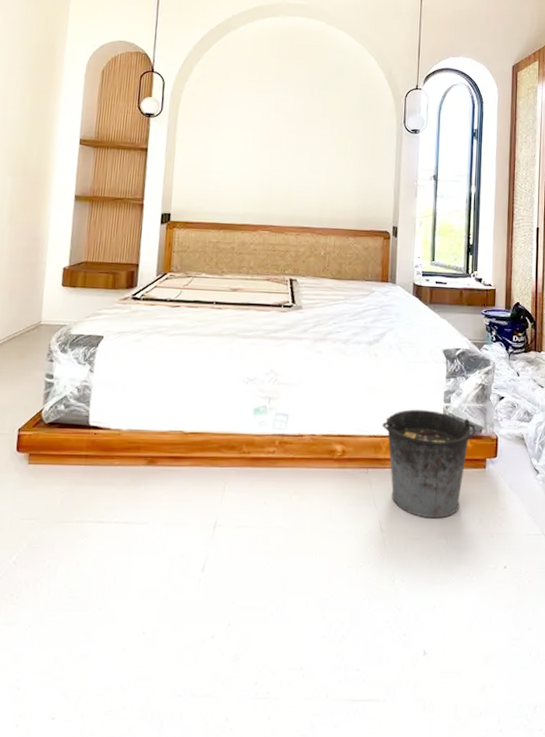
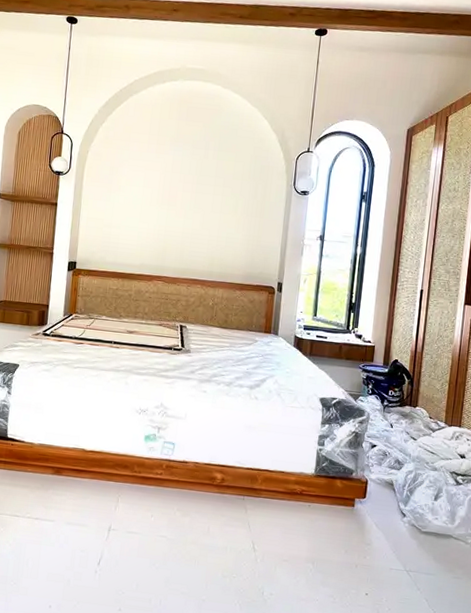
bucket: present [382,409,476,519] -> none [259,448,347,546]

